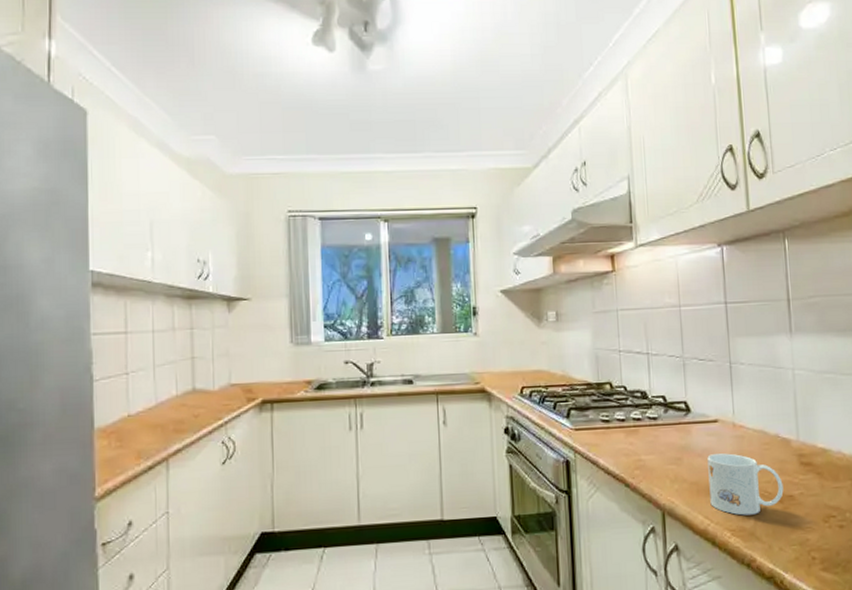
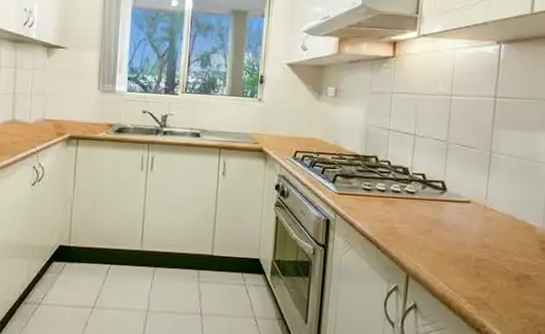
mug: present [707,453,784,516] -> none [452,230,522,288]

